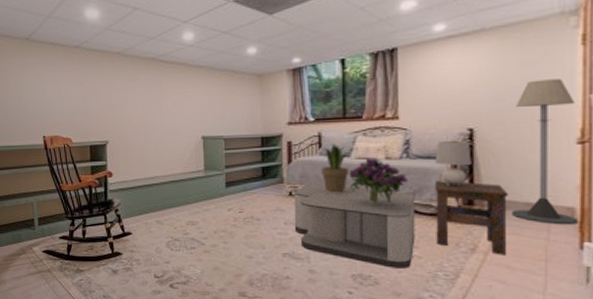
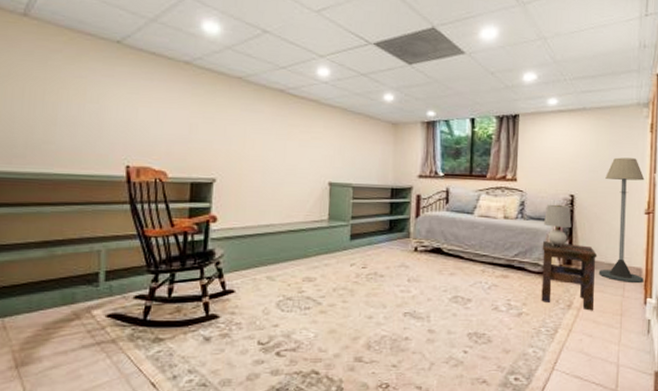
coffee table: present [293,179,415,269] -> none [417,235,526,325]
potted plant: present [320,143,353,194] -> none [446,200,476,251]
bouquet: present [348,158,409,204] -> none [471,216,522,262]

